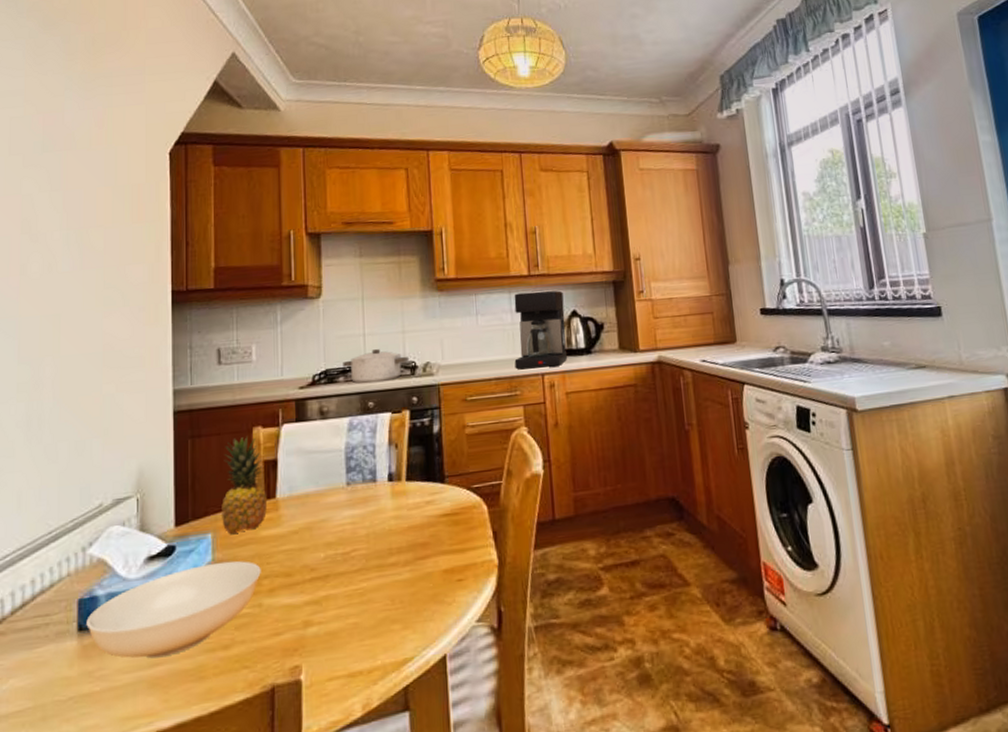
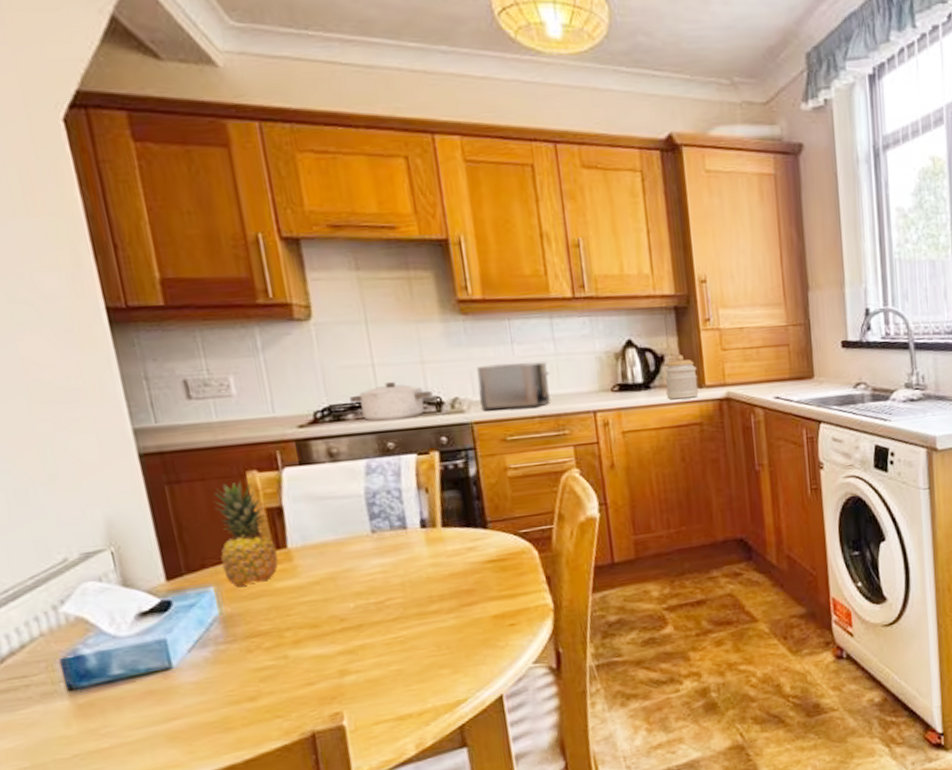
bowl: present [86,560,261,659] -> none [76,613,282,715]
toaster: none [446,330,506,374] -> present [476,362,550,411]
coffee maker: present [514,290,568,370] -> none [556,316,623,406]
jar: none [604,323,634,363] -> present [664,355,699,400]

